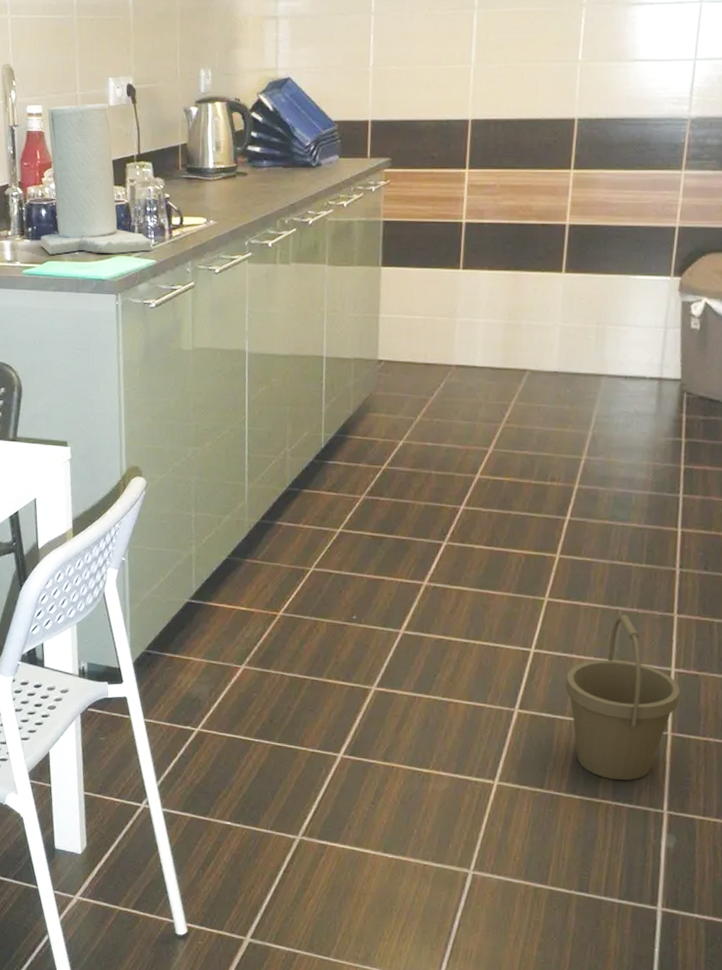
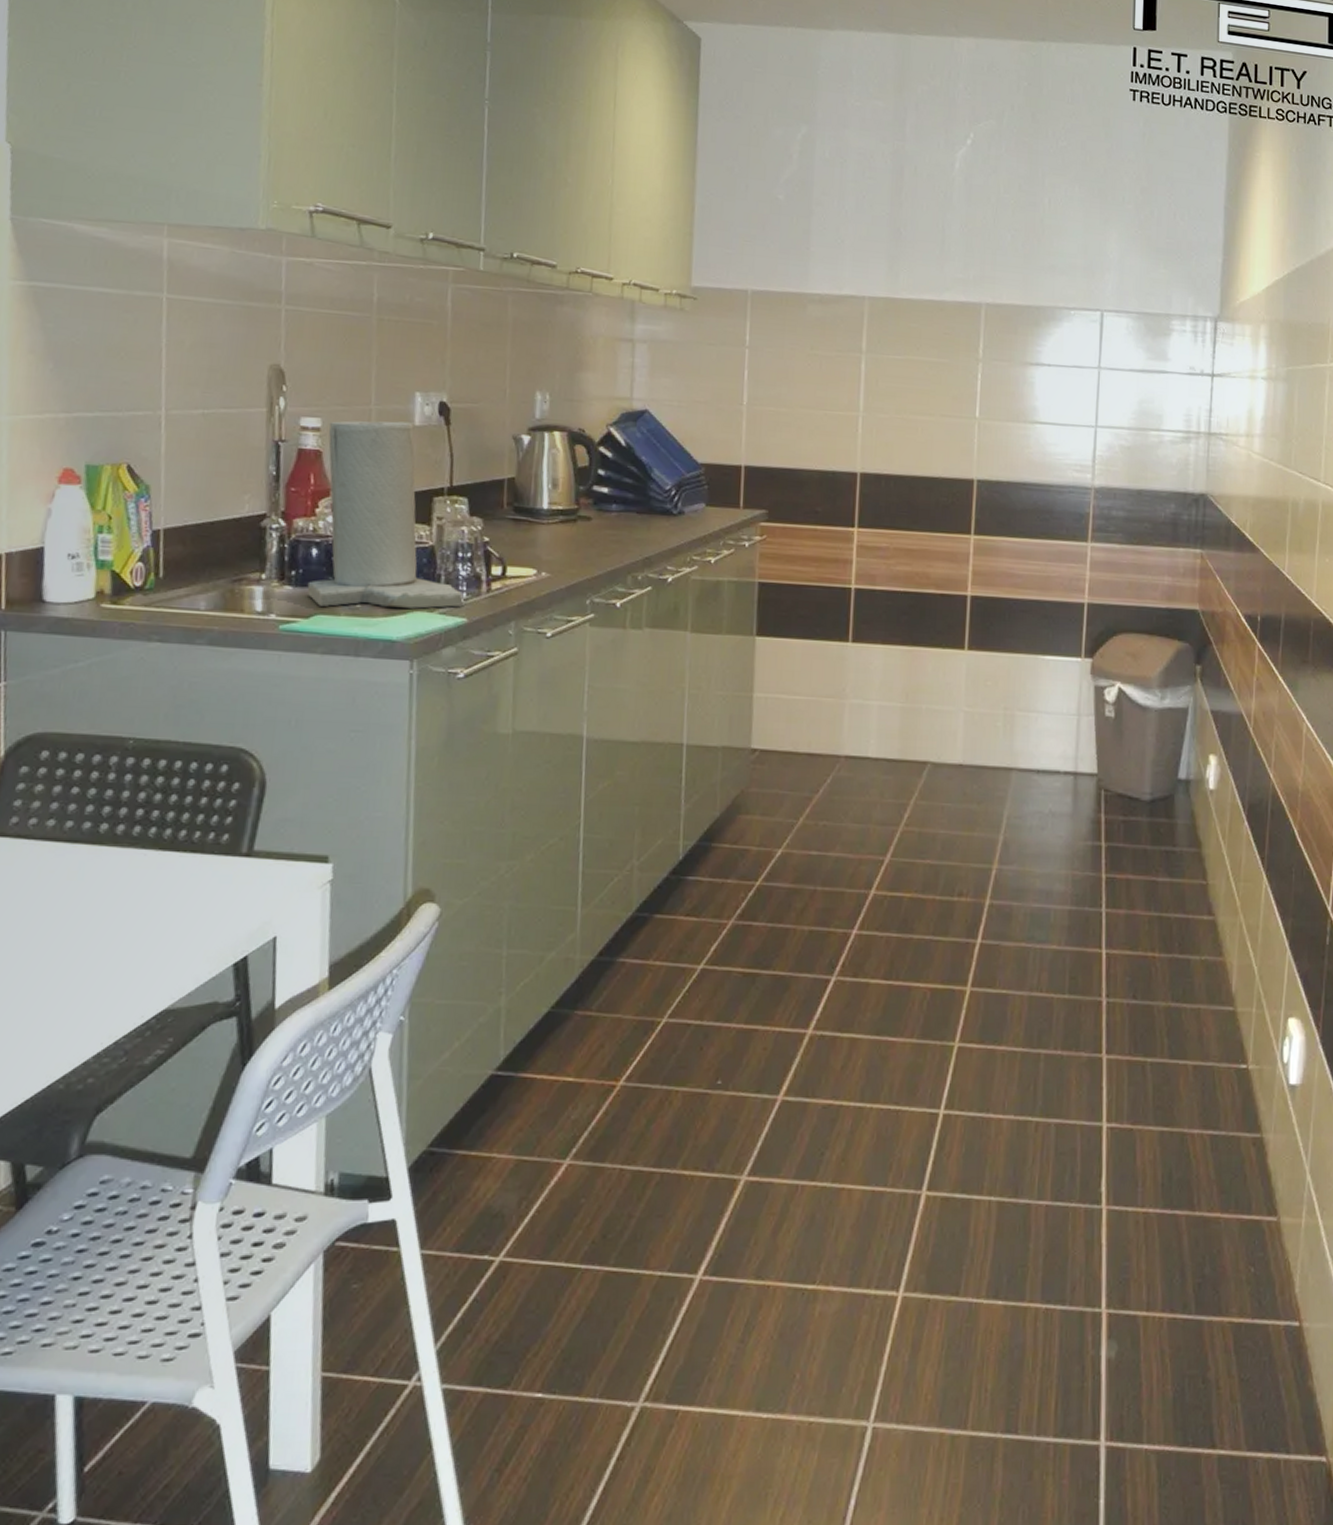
bucket: present [565,615,681,781] -> none [982,1059,1114,1275]

